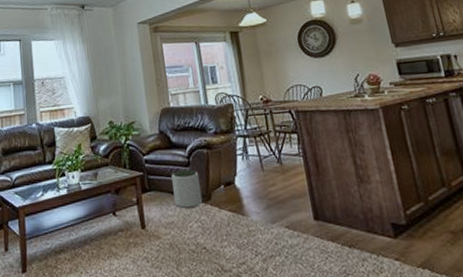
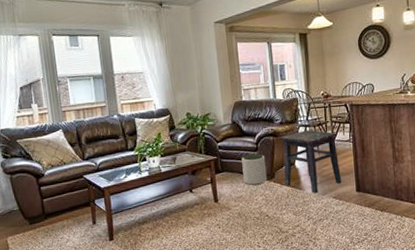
side table: none [216,141,294,221] -> present [281,130,342,193]

